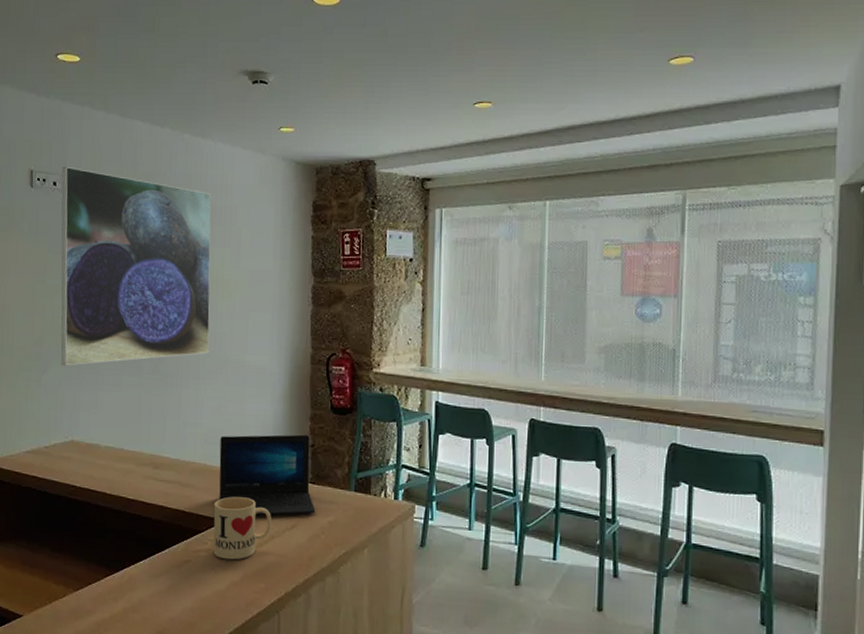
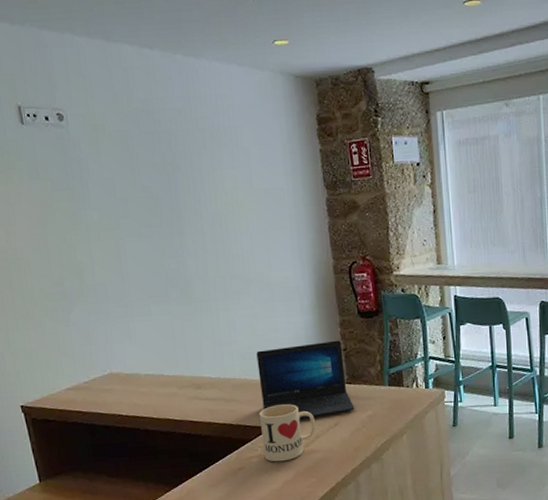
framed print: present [61,166,212,366] -> none [52,98,234,302]

